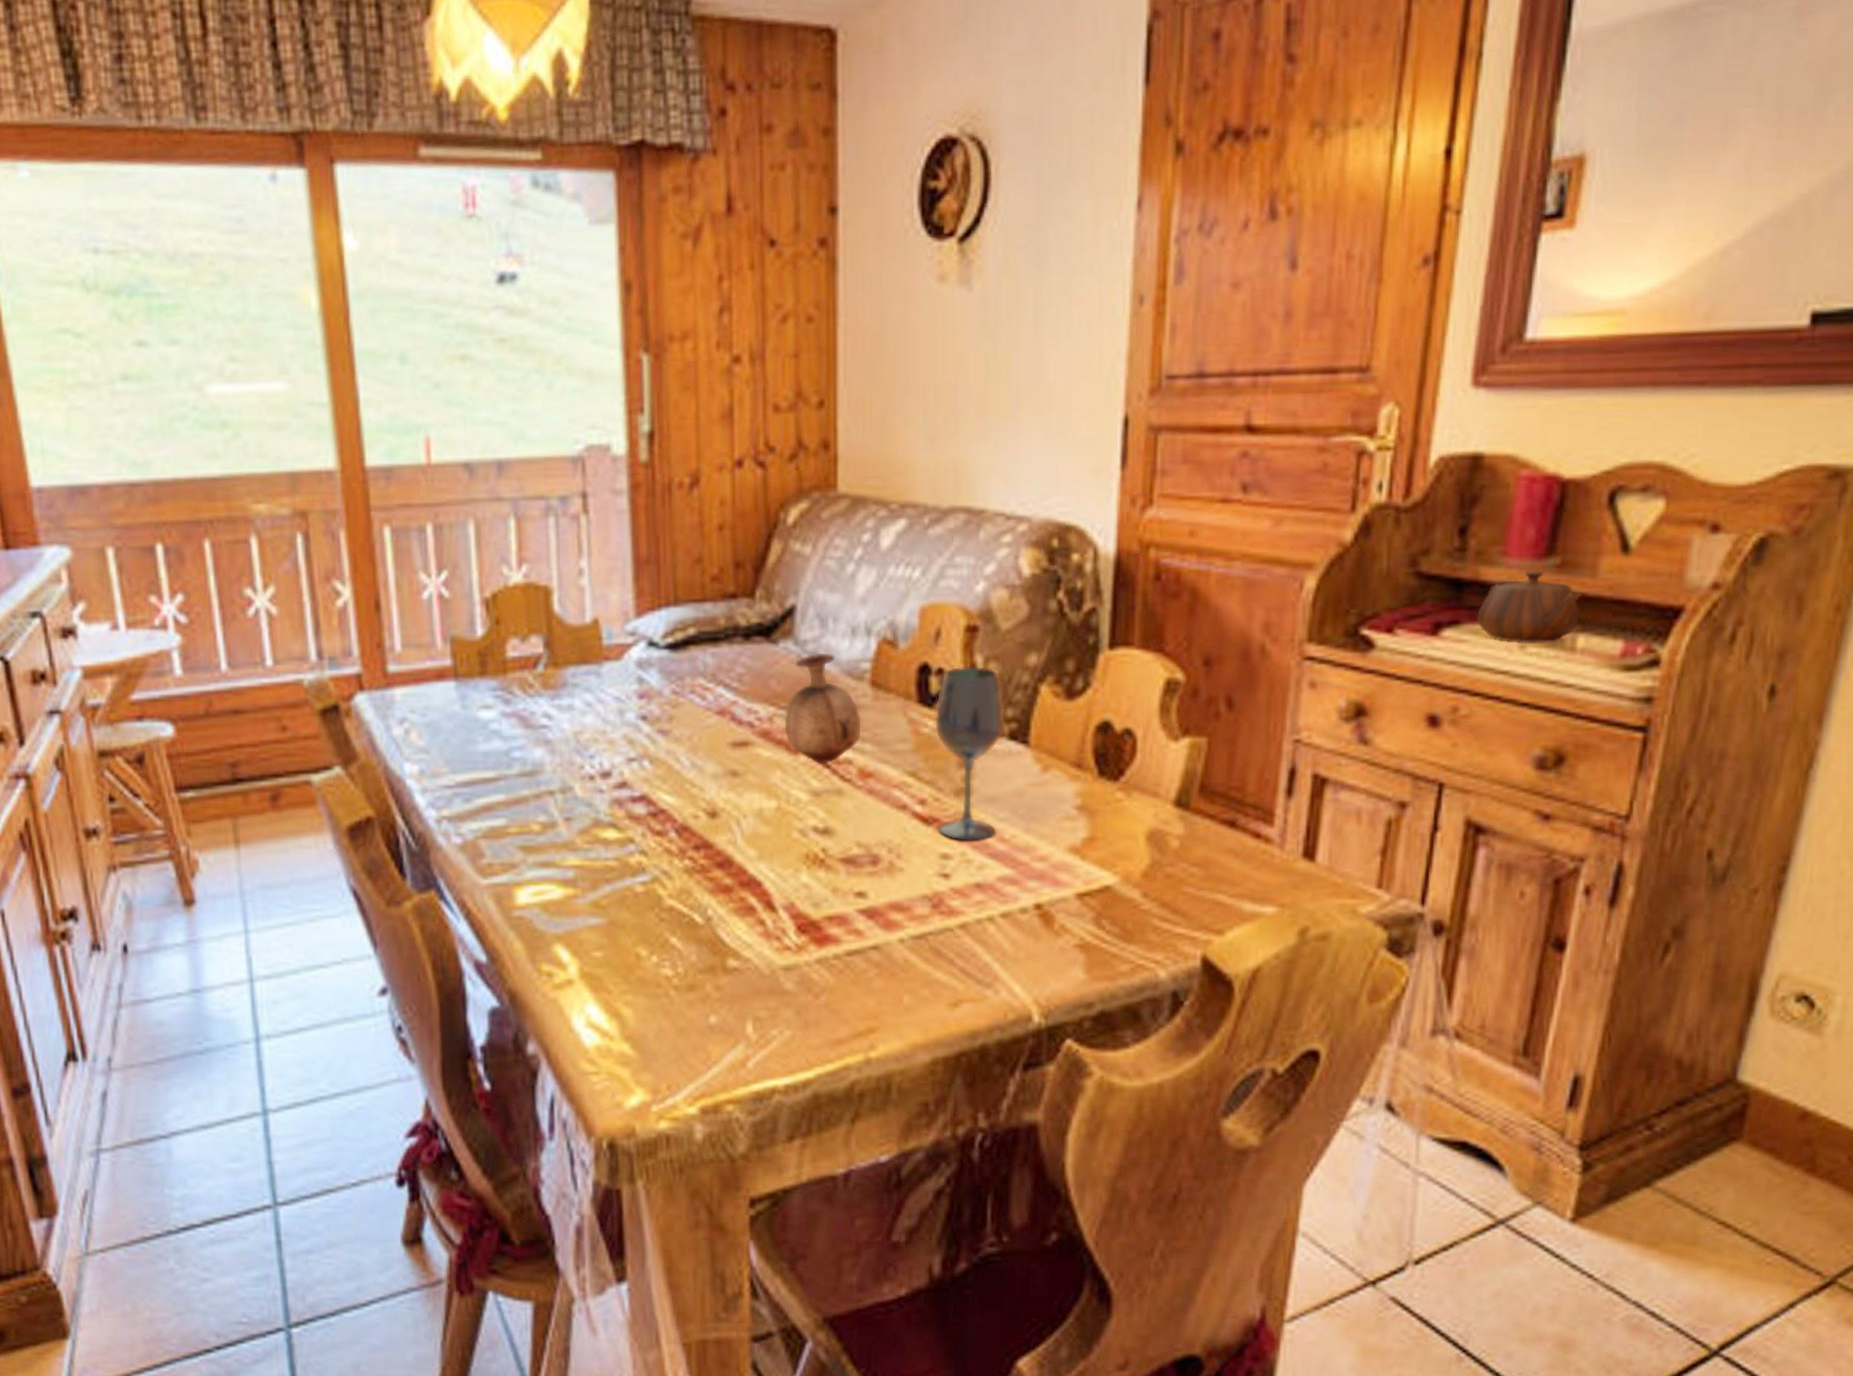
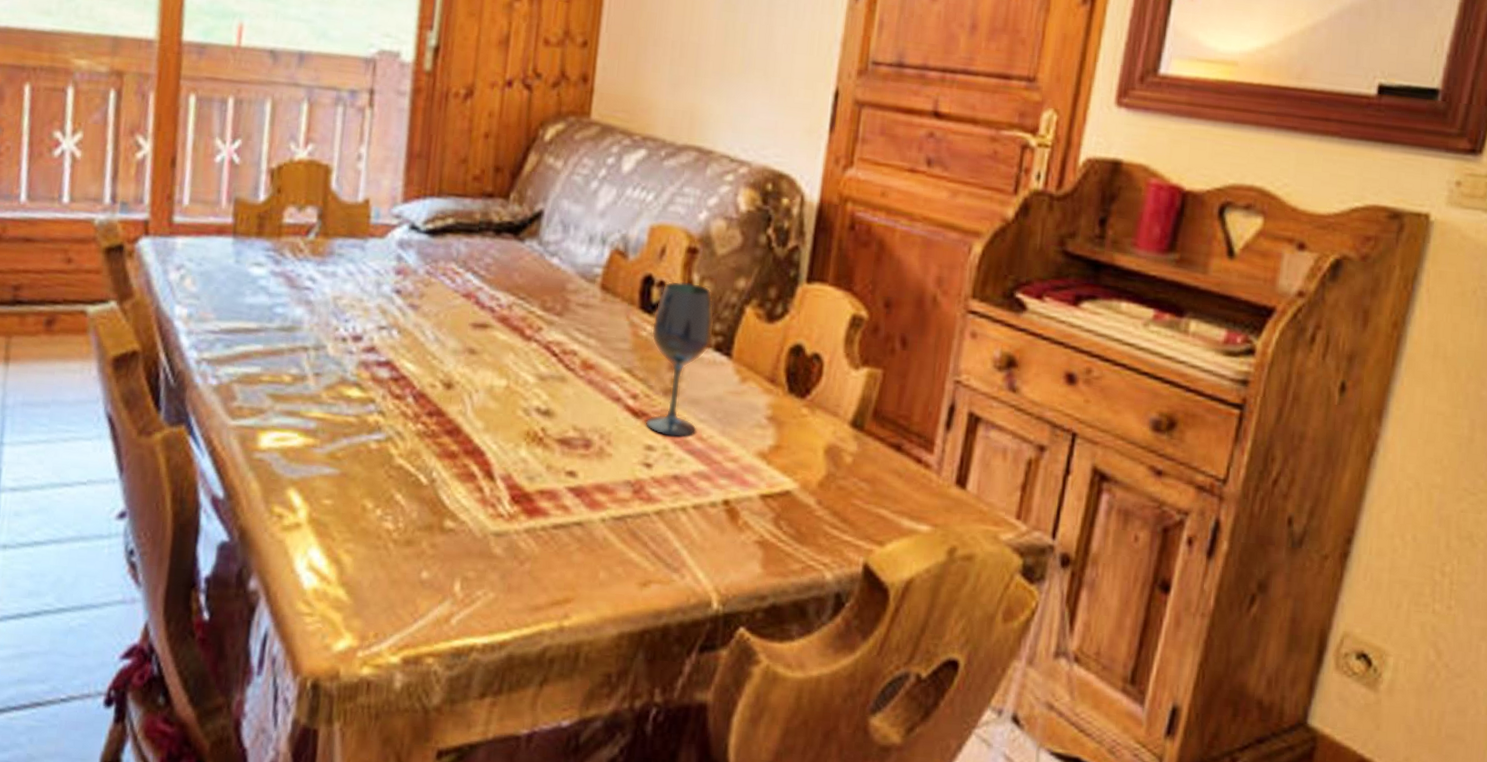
vase: present [784,652,862,765] -> none [520,254,590,353]
teapot: present [1477,570,1583,642] -> none [1110,261,1196,323]

